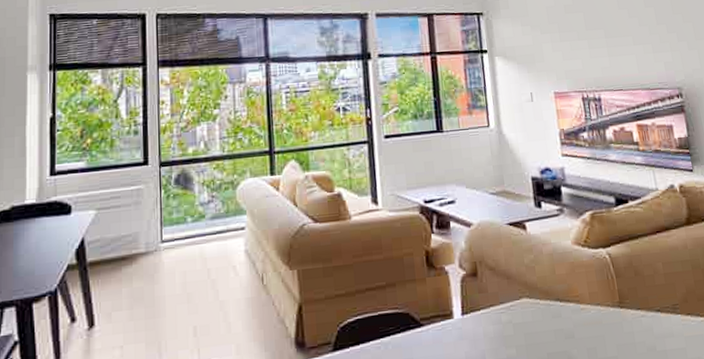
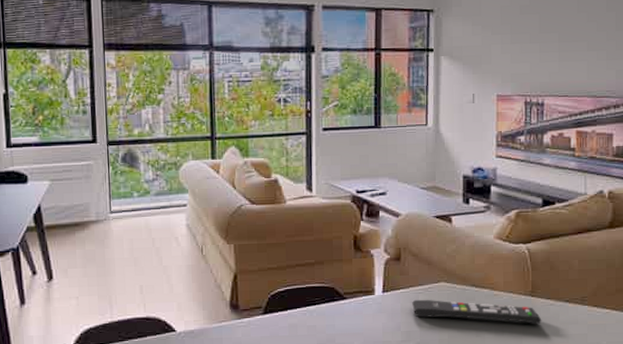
remote control: none [495,319,636,343] -> present [412,299,542,324]

